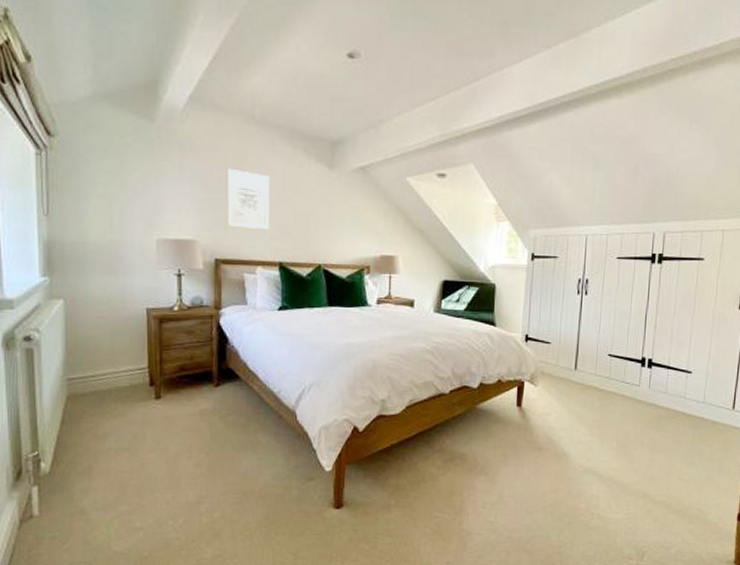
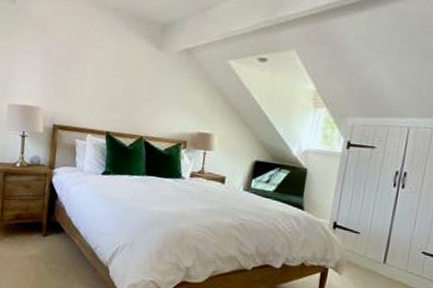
wall art: present [227,168,270,229] -> none [66,45,105,102]

